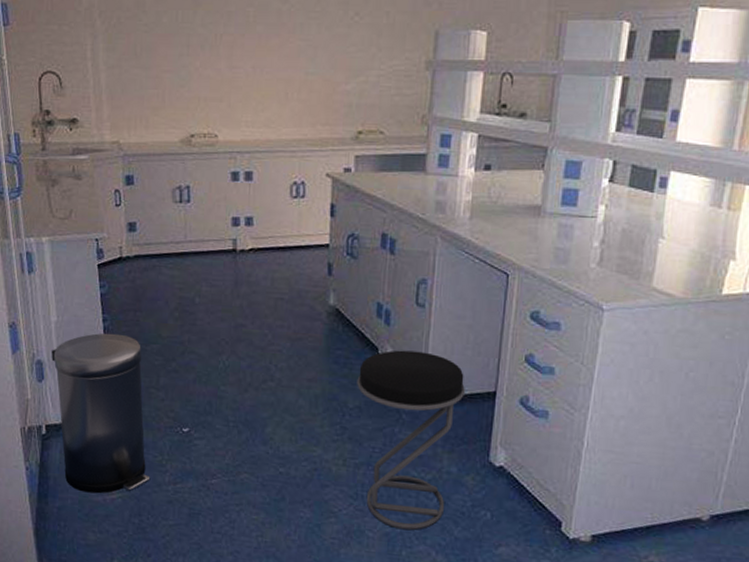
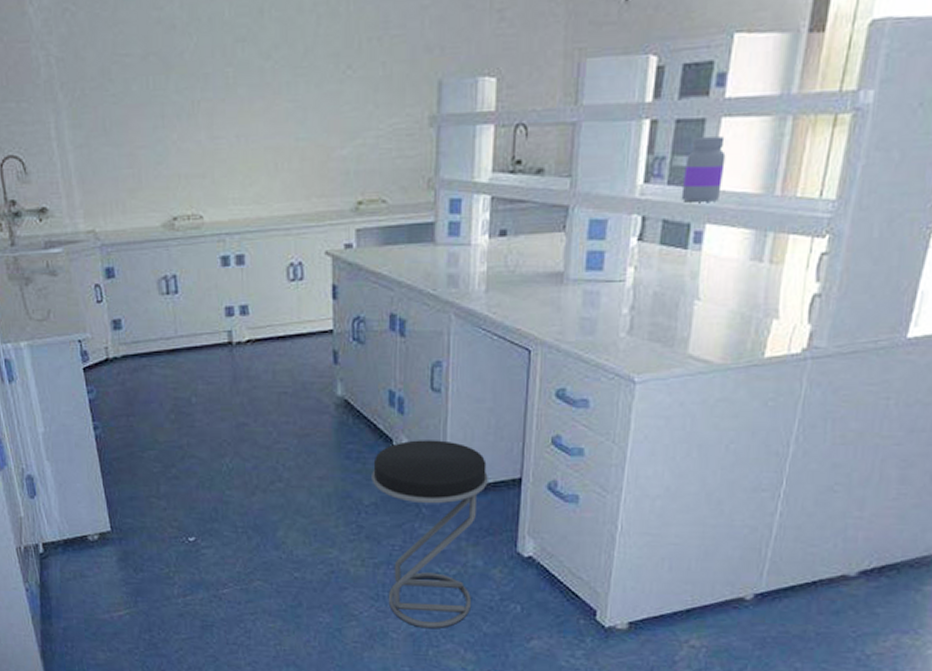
pedal bin: present [52,333,151,494] -> none [42,441,158,611]
jar: none [648,95,690,152] -> present [681,136,726,202]

